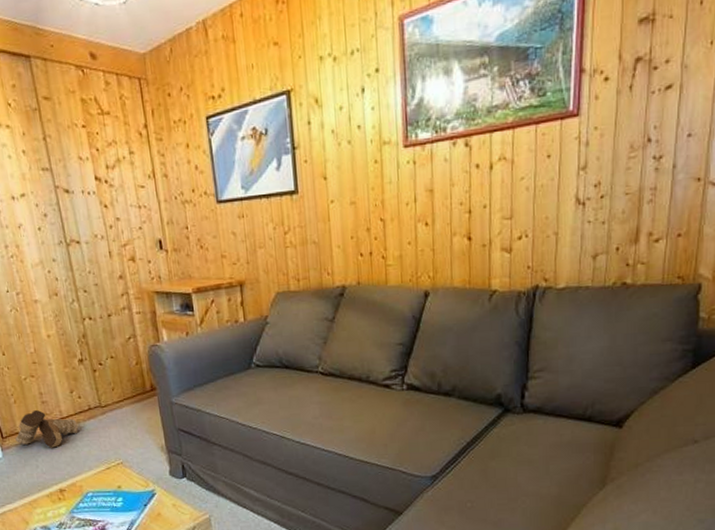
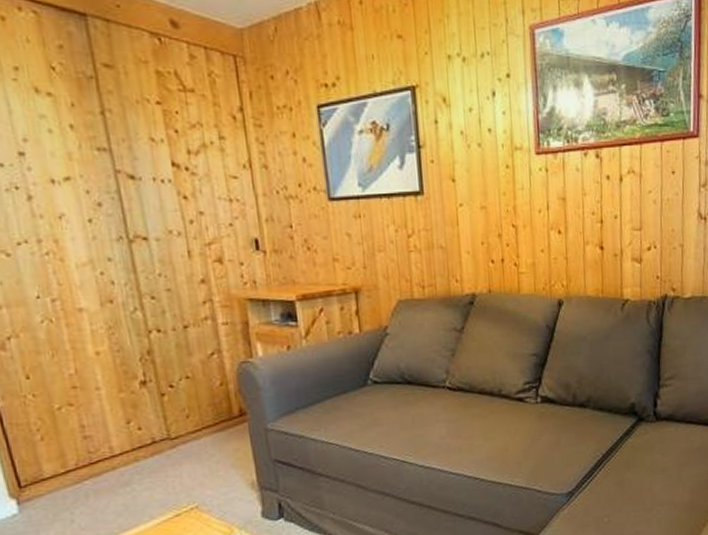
boots: present [14,409,79,448] -> none [38,447,137,496]

